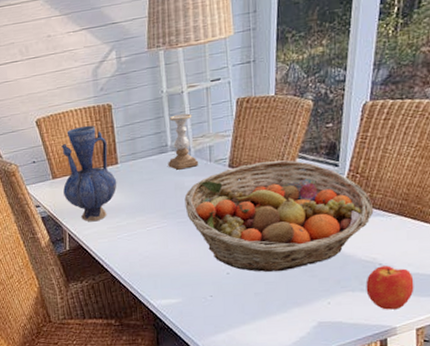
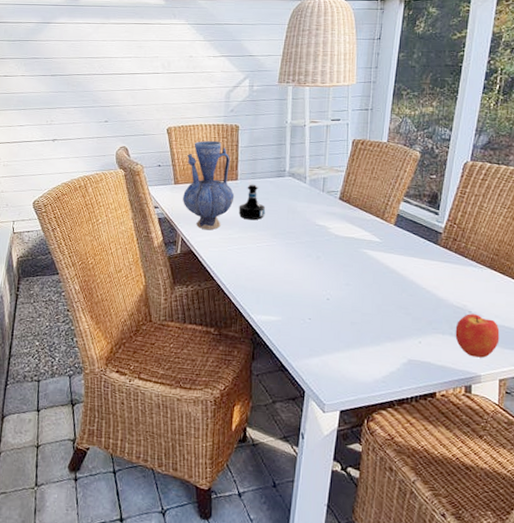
tequila bottle: none [123,165,152,205] -> present [238,184,266,220]
candle holder: present [168,113,199,170] -> none [284,144,313,195]
fruit basket: present [184,160,374,272] -> none [295,199,468,305]

